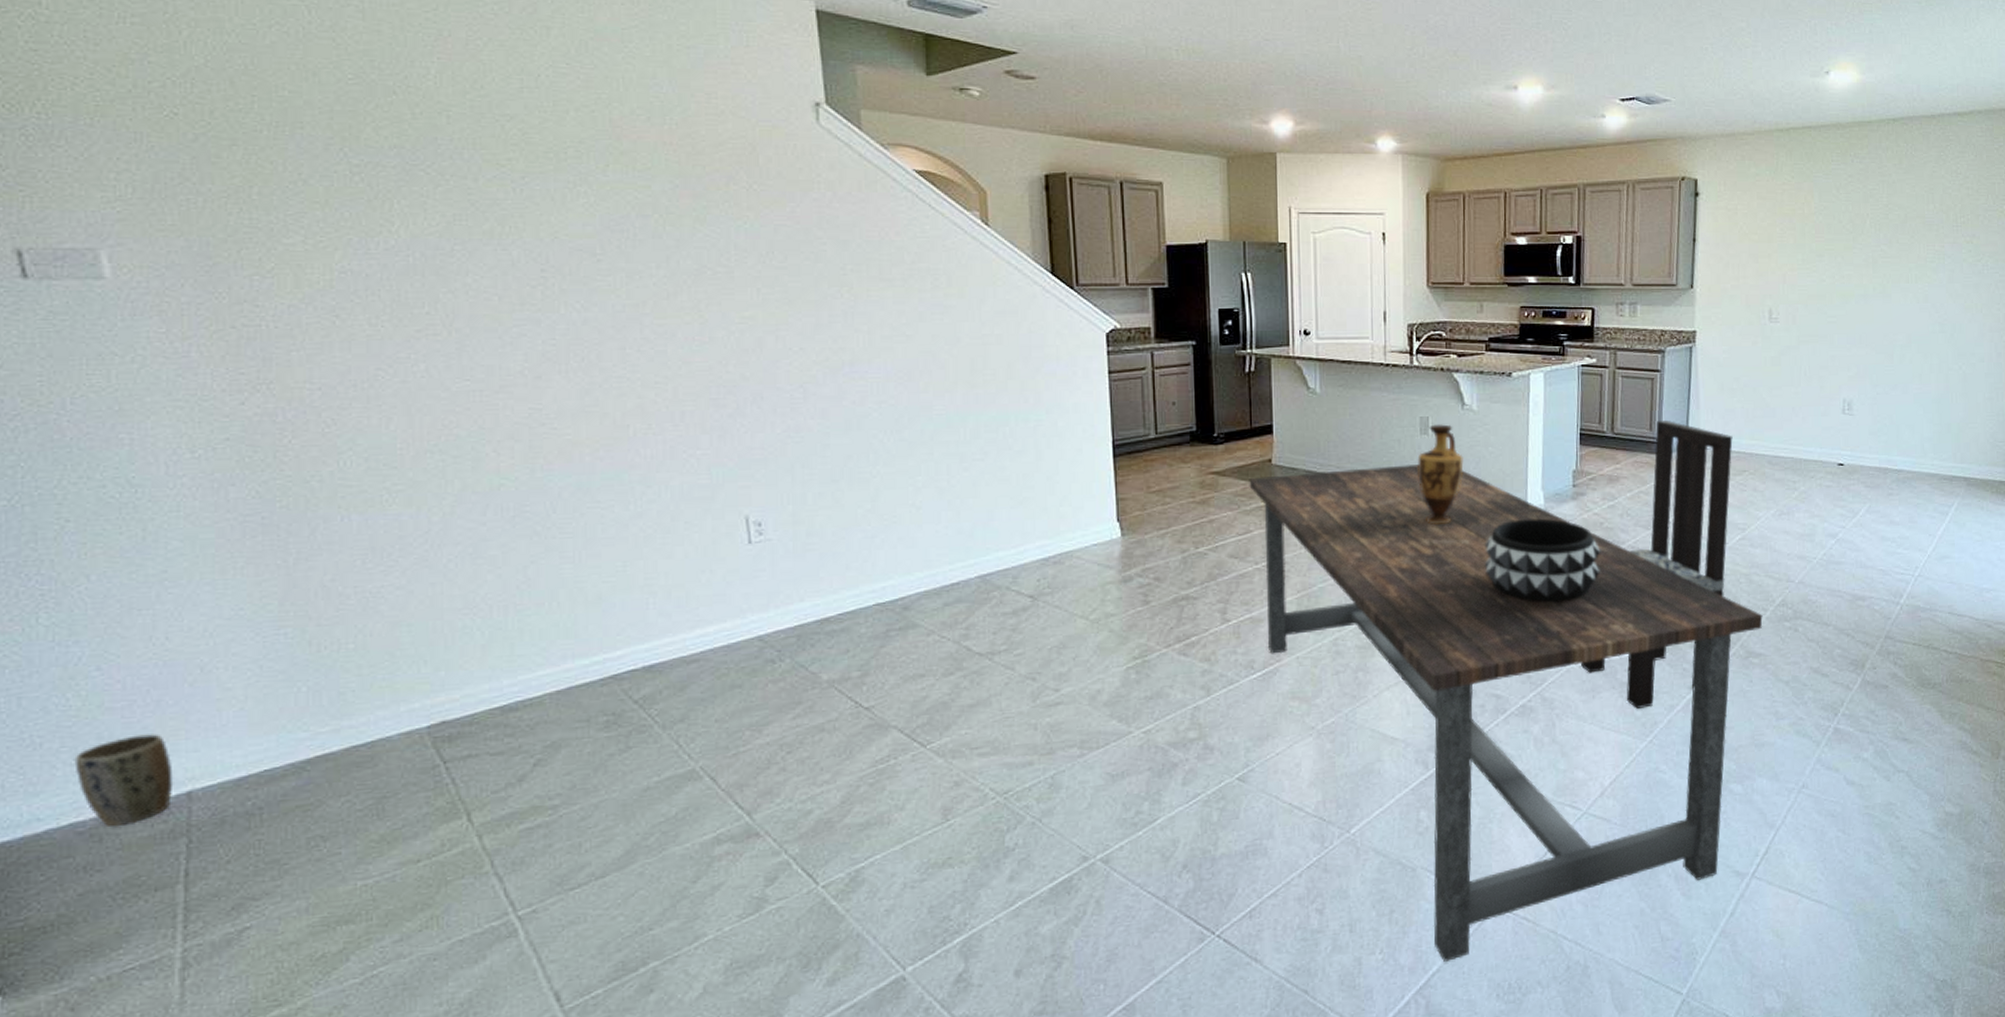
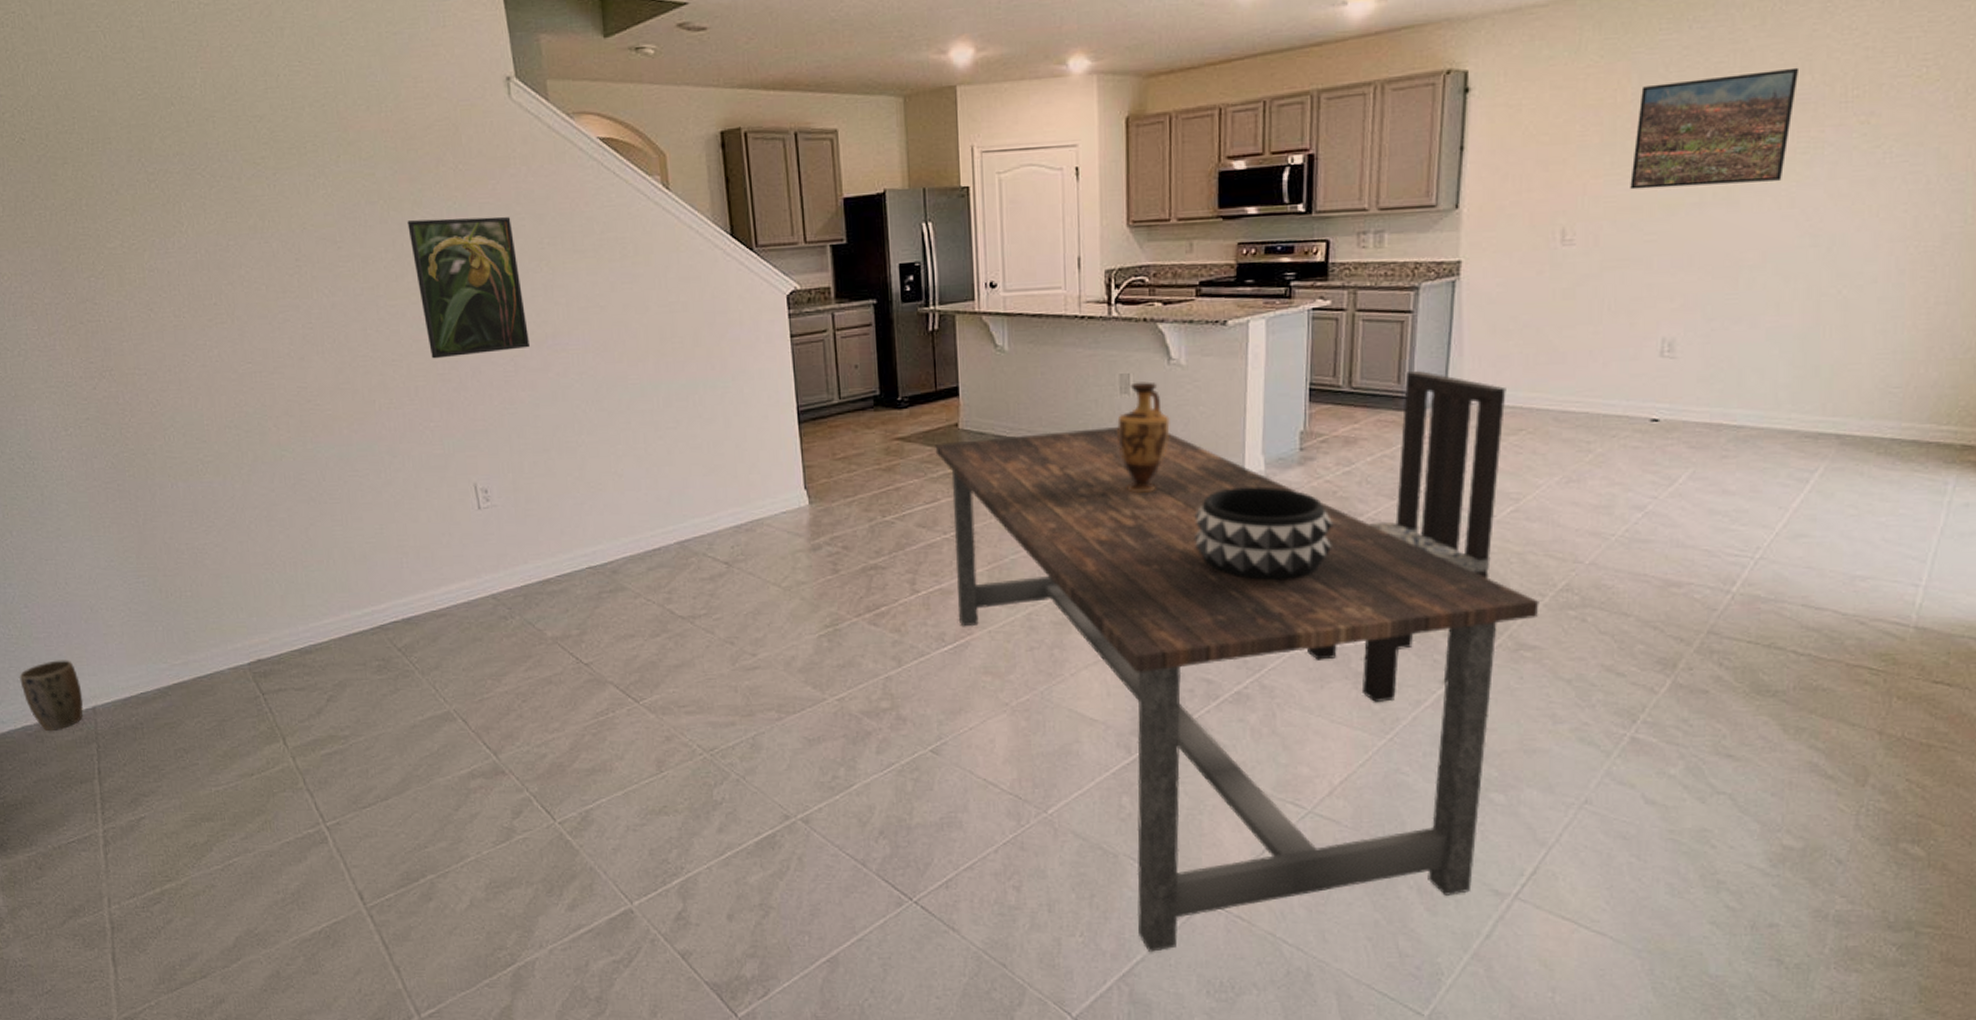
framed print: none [686,238,824,383] -> present [407,216,531,359]
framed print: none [1816,198,1926,281] -> present [1630,67,1800,190]

